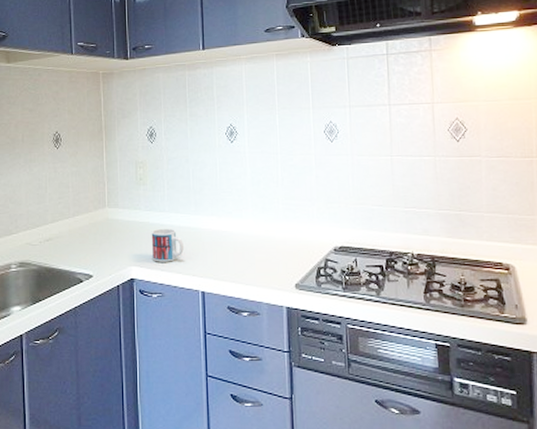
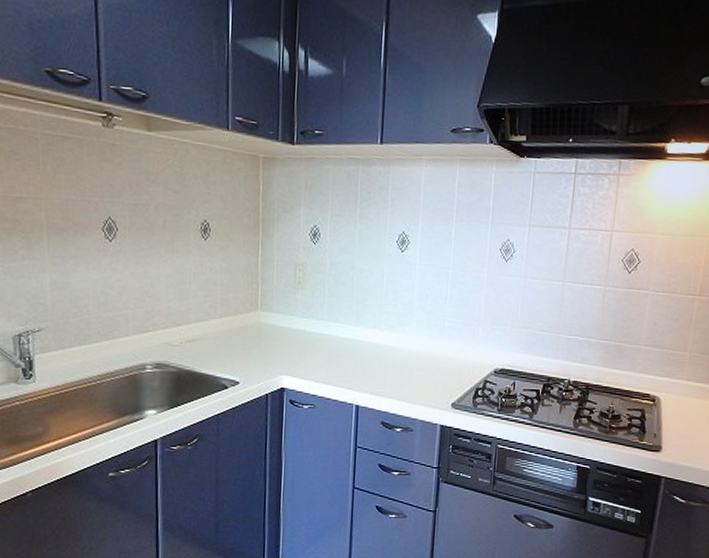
mug: present [151,228,184,262] -> none [306,337,341,373]

